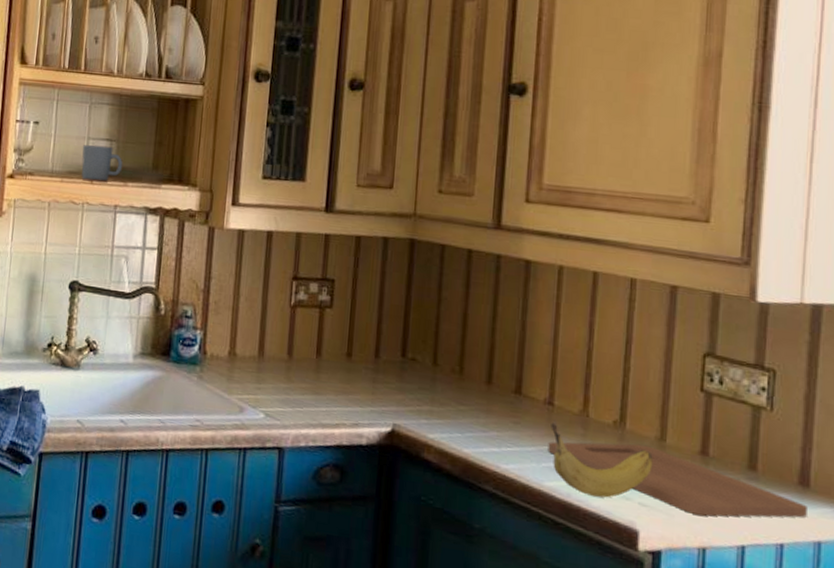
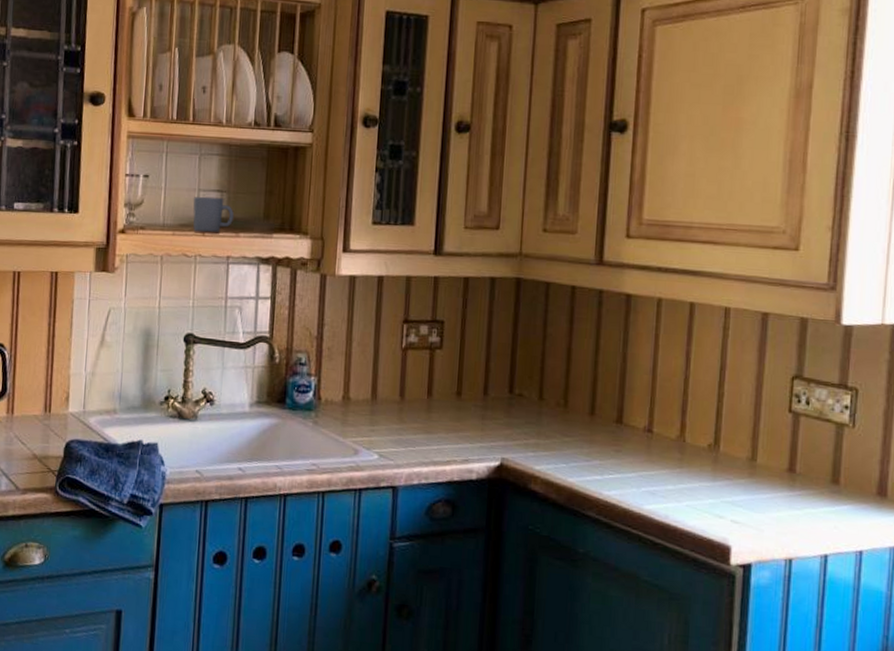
cutting board: present [548,441,807,518] -> none [647,465,885,529]
fruit: present [551,420,653,498] -> none [650,446,745,517]

